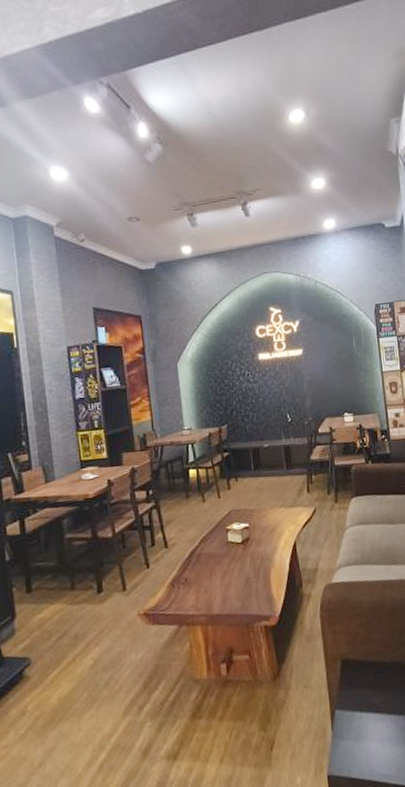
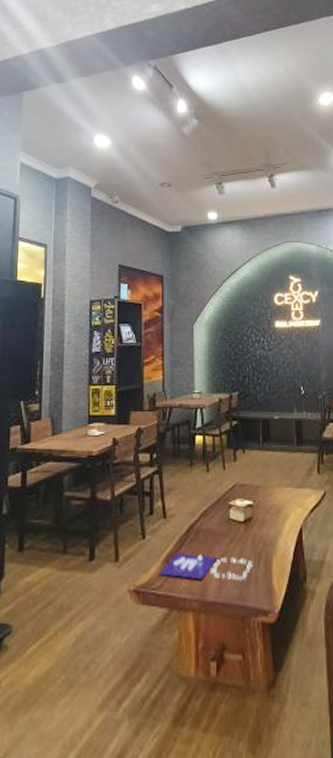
board game: none [165,574,252,598] -> present [158,553,252,581]

